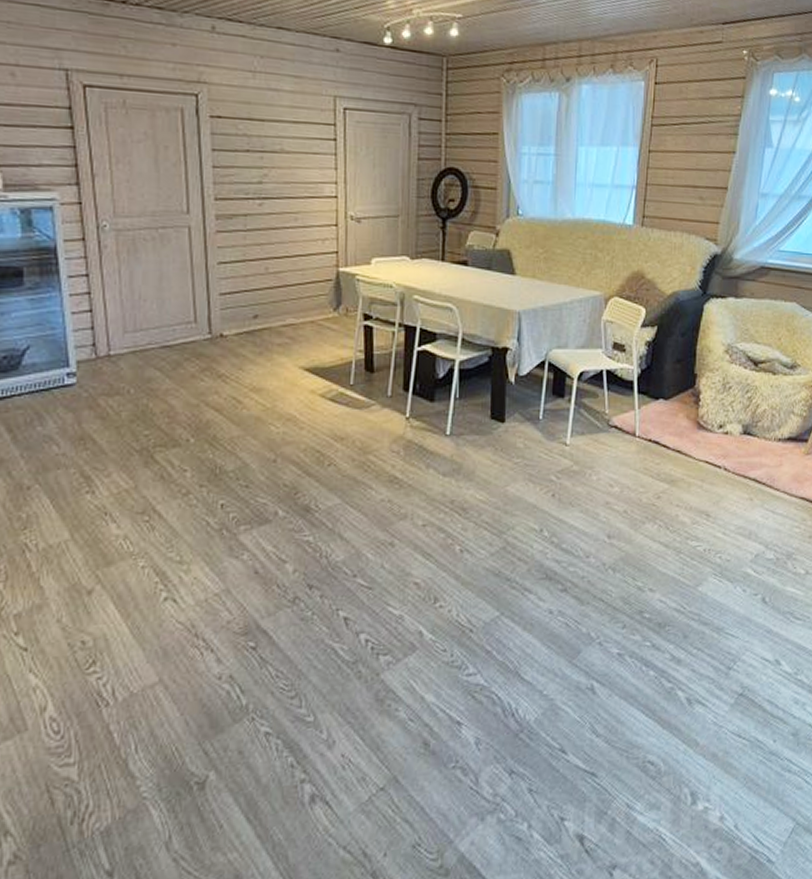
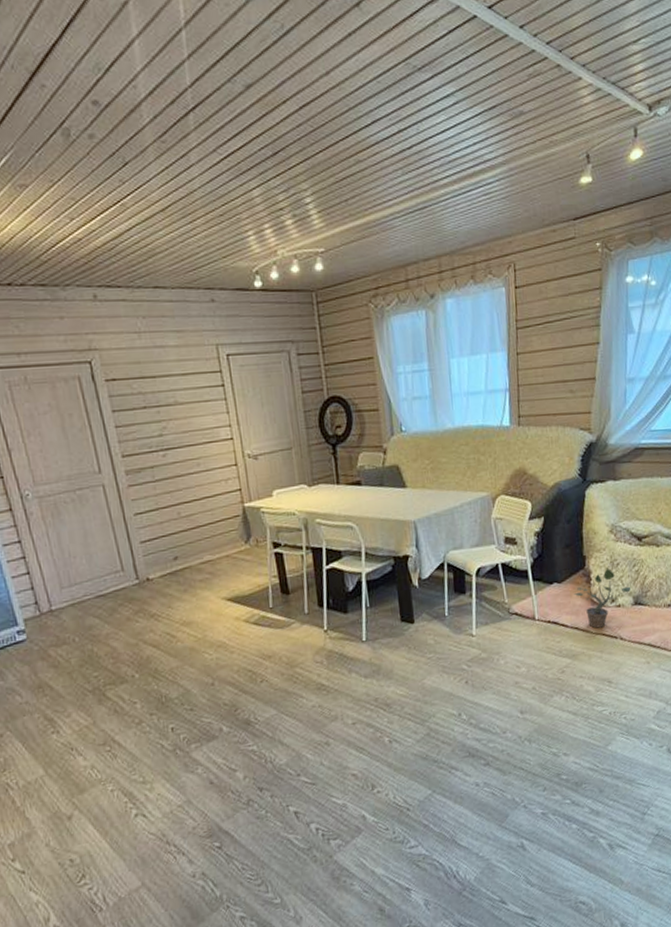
potted plant: none [680,390,742,454] -> present [574,567,632,629]

